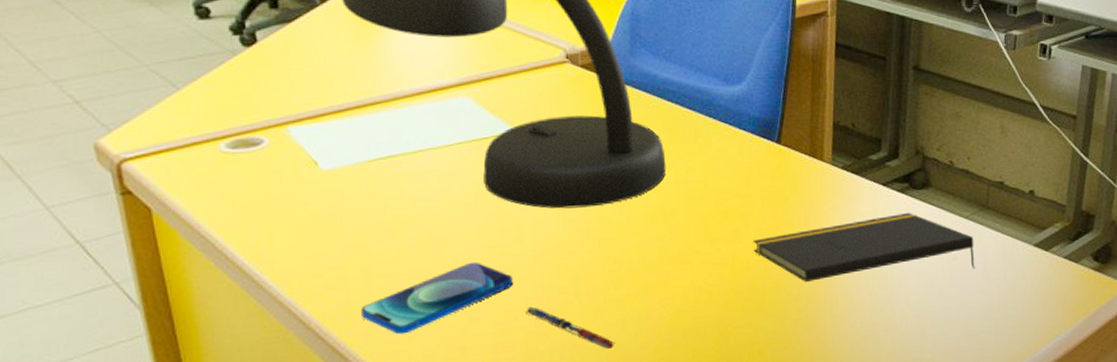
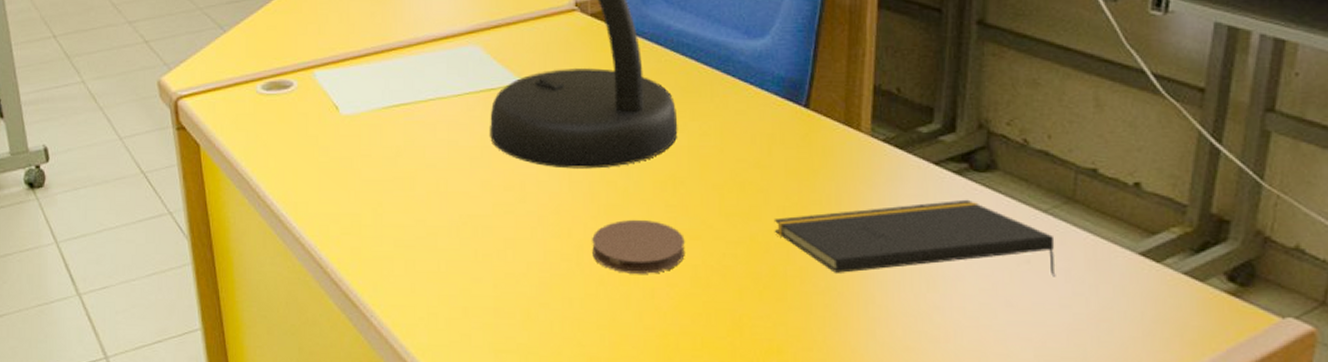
smartphone: present [361,262,513,335] -> none [372,219,515,288]
pen: present [525,306,615,350] -> none [527,272,618,328]
coaster: none [588,250,675,300] -> present [592,219,685,274]

